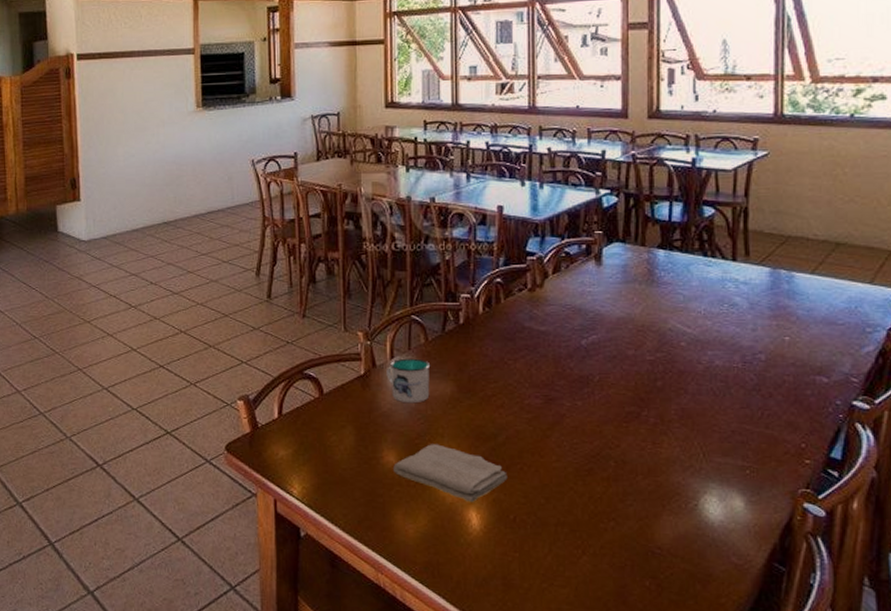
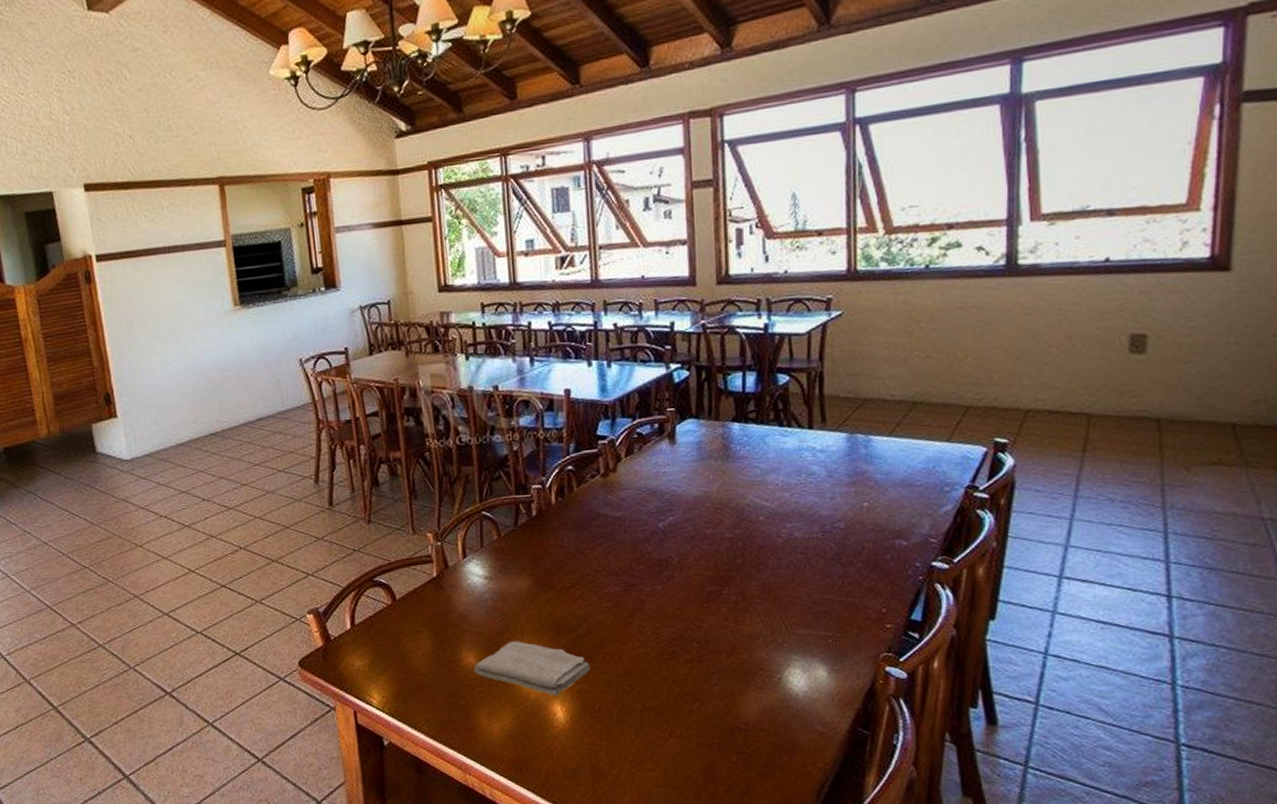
mug: present [386,358,431,404] -> none [460,555,506,602]

